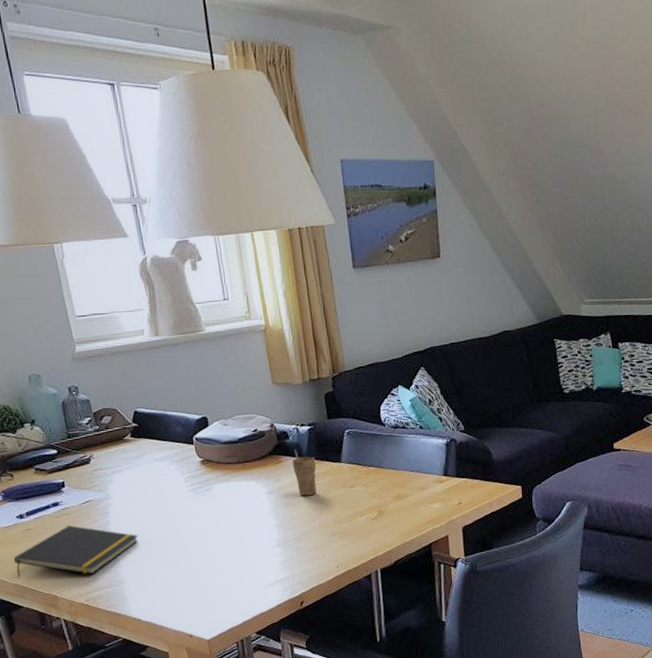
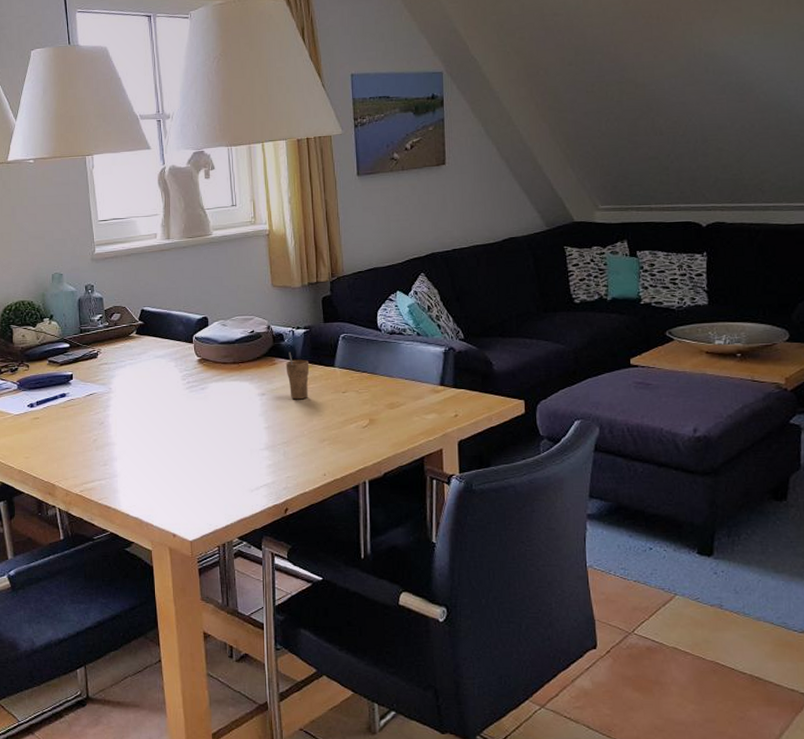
notepad: present [13,525,139,579] -> none [20,417,134,466]

